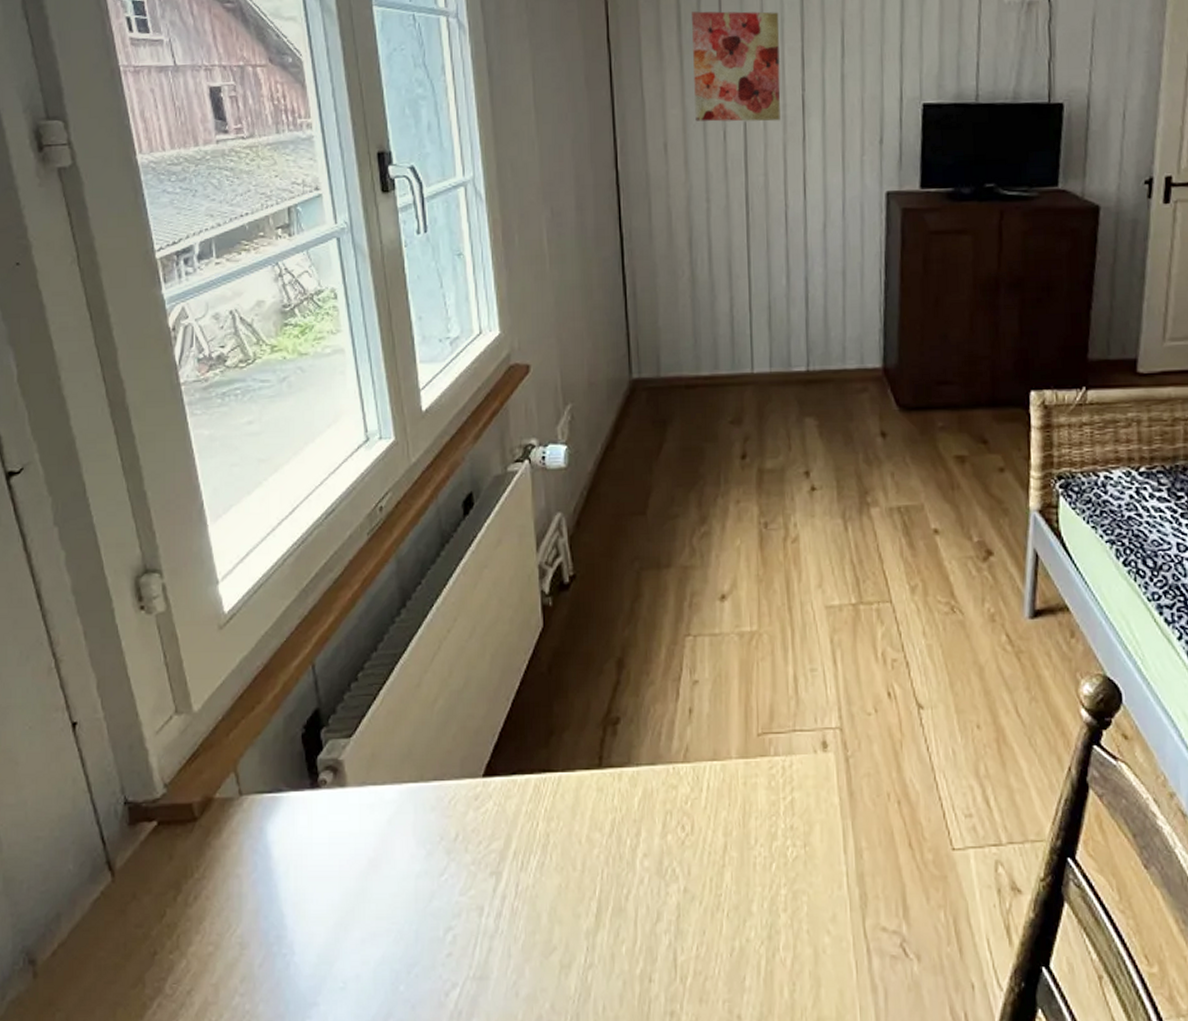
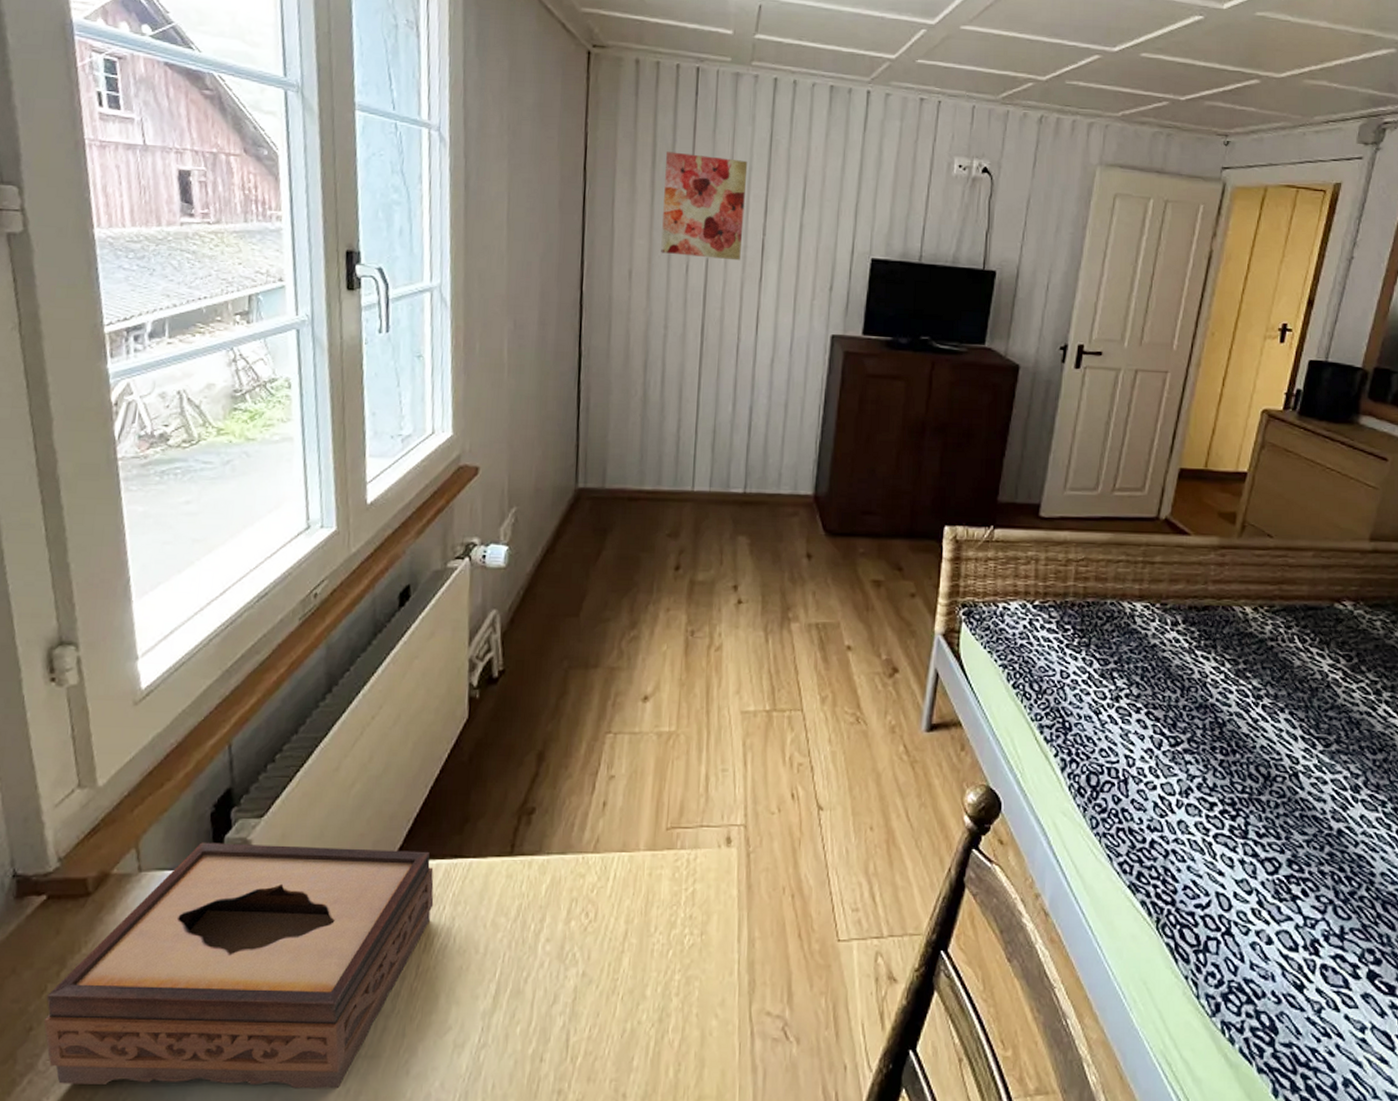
tissue box: none [166,764,527,1012] -> present [43,842,434,1089]

